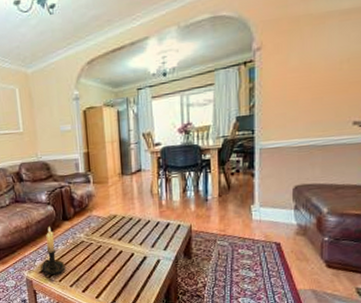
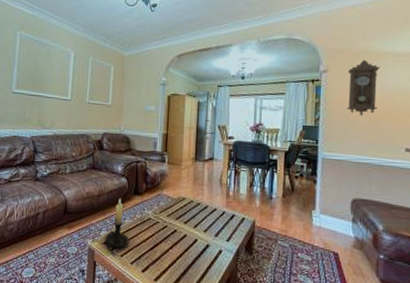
pendulum clock: none [285,25,324,93] -> present [347,59,380,115]

